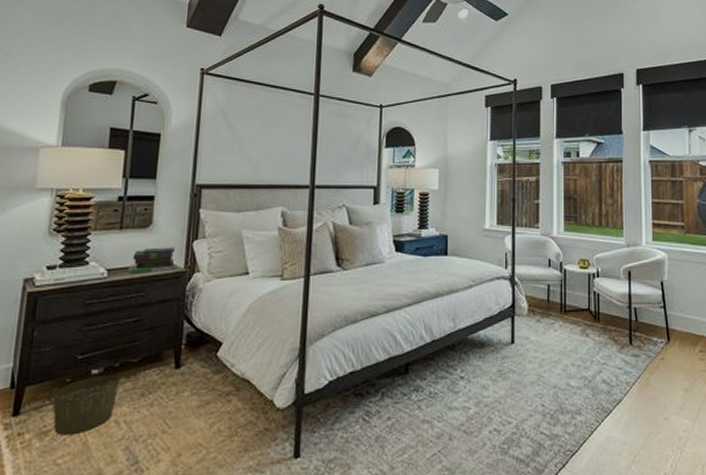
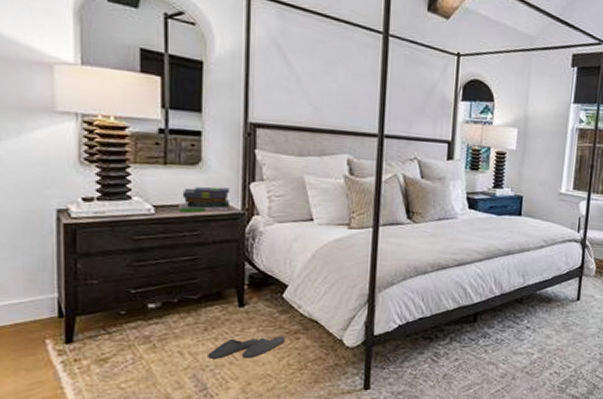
basket: present [52,375,121,436] -> none [107,310,181,363]
slippers: none [142,398,217,428] -> present [208,335,285,359]

